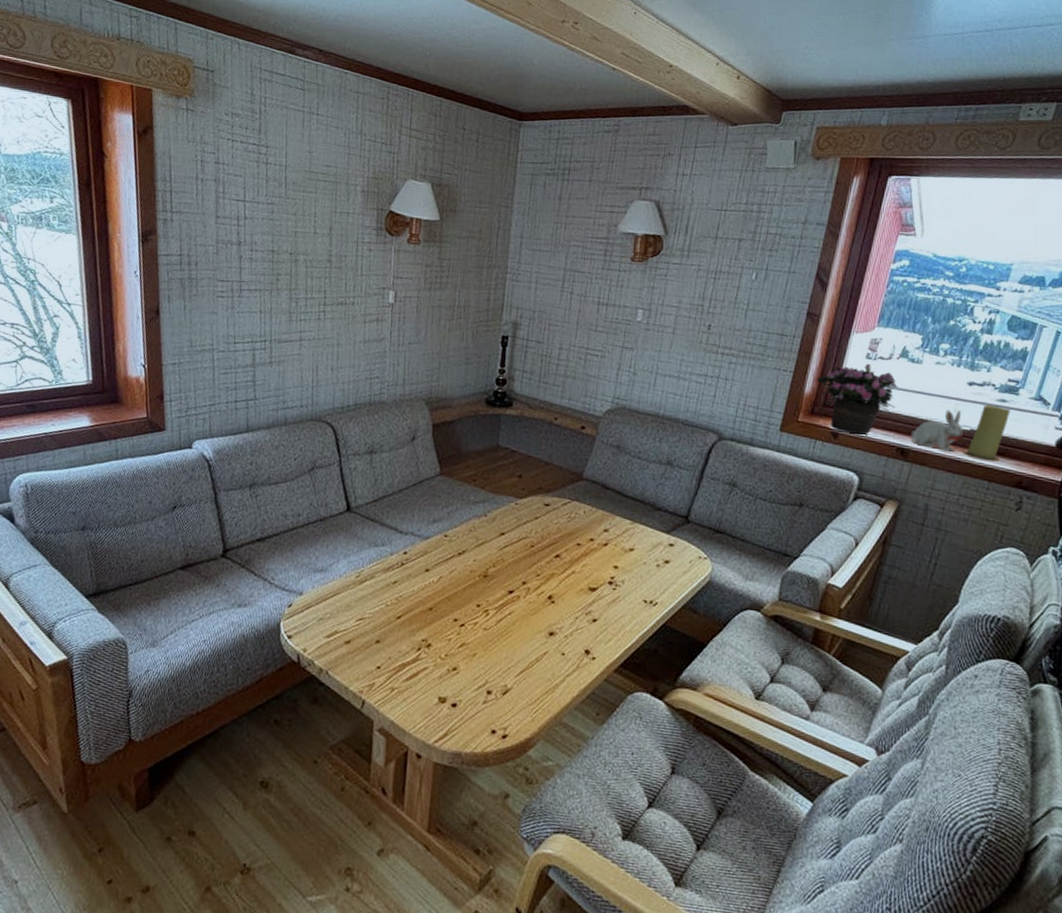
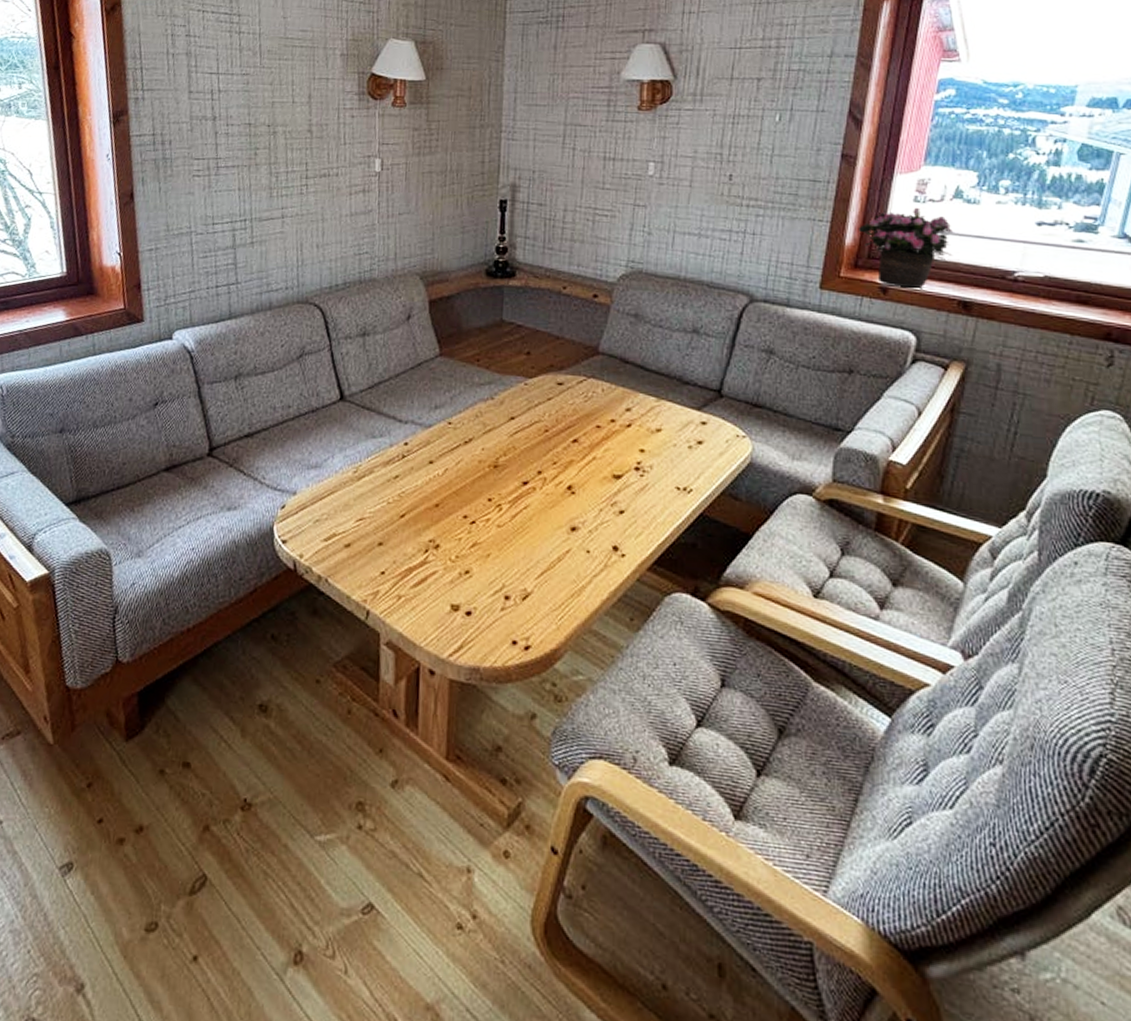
decorative figurine: present [911,410,963,453] -> none [973,255,1035,304]
candle: present [963,404,1011,463] -> none [1037,246,1090,313]

